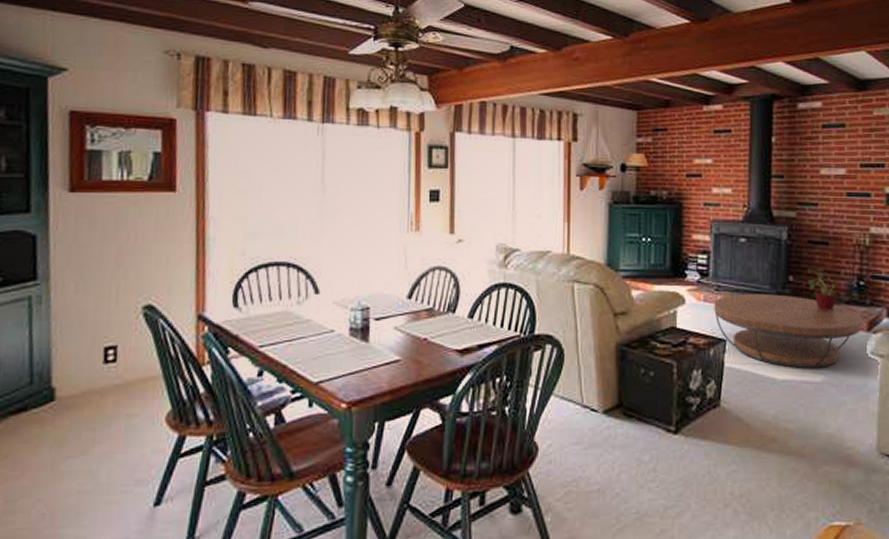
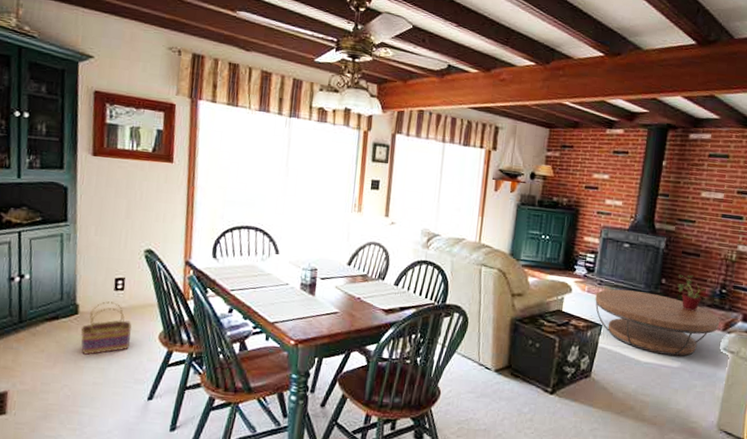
basket: none [58,379,130,454] -> present [80,301,132,355]

